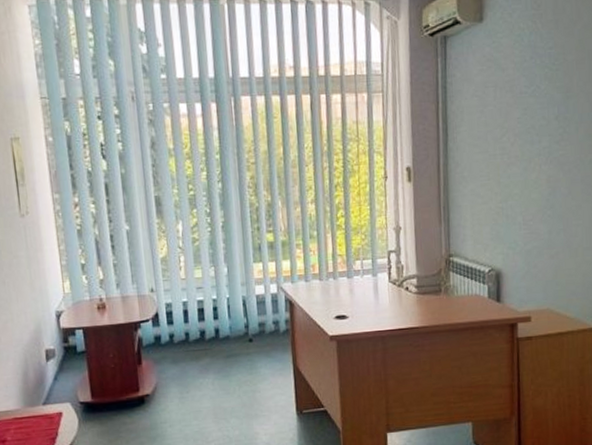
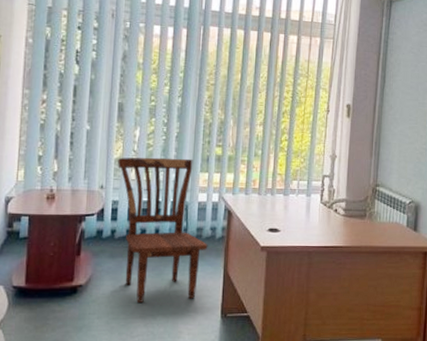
dining chair: none [164,249,273,407] -> present [118,157,208,302]

